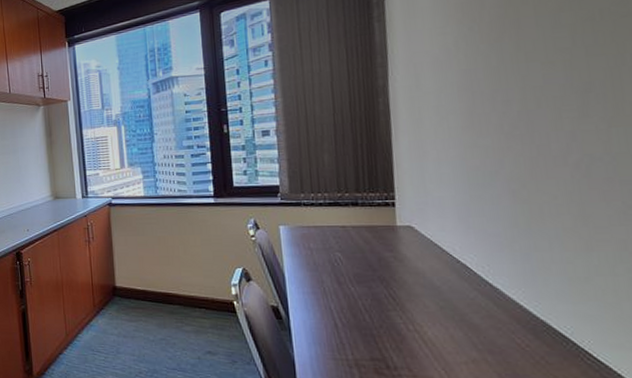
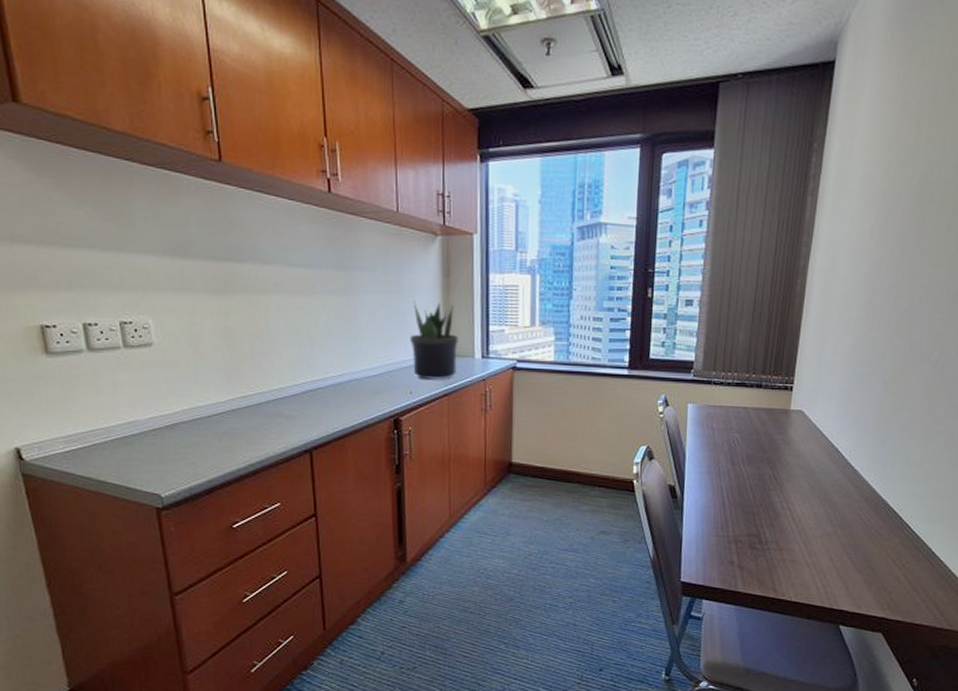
planter: none [25,157,63,218] -> present [410,301,459,380]

